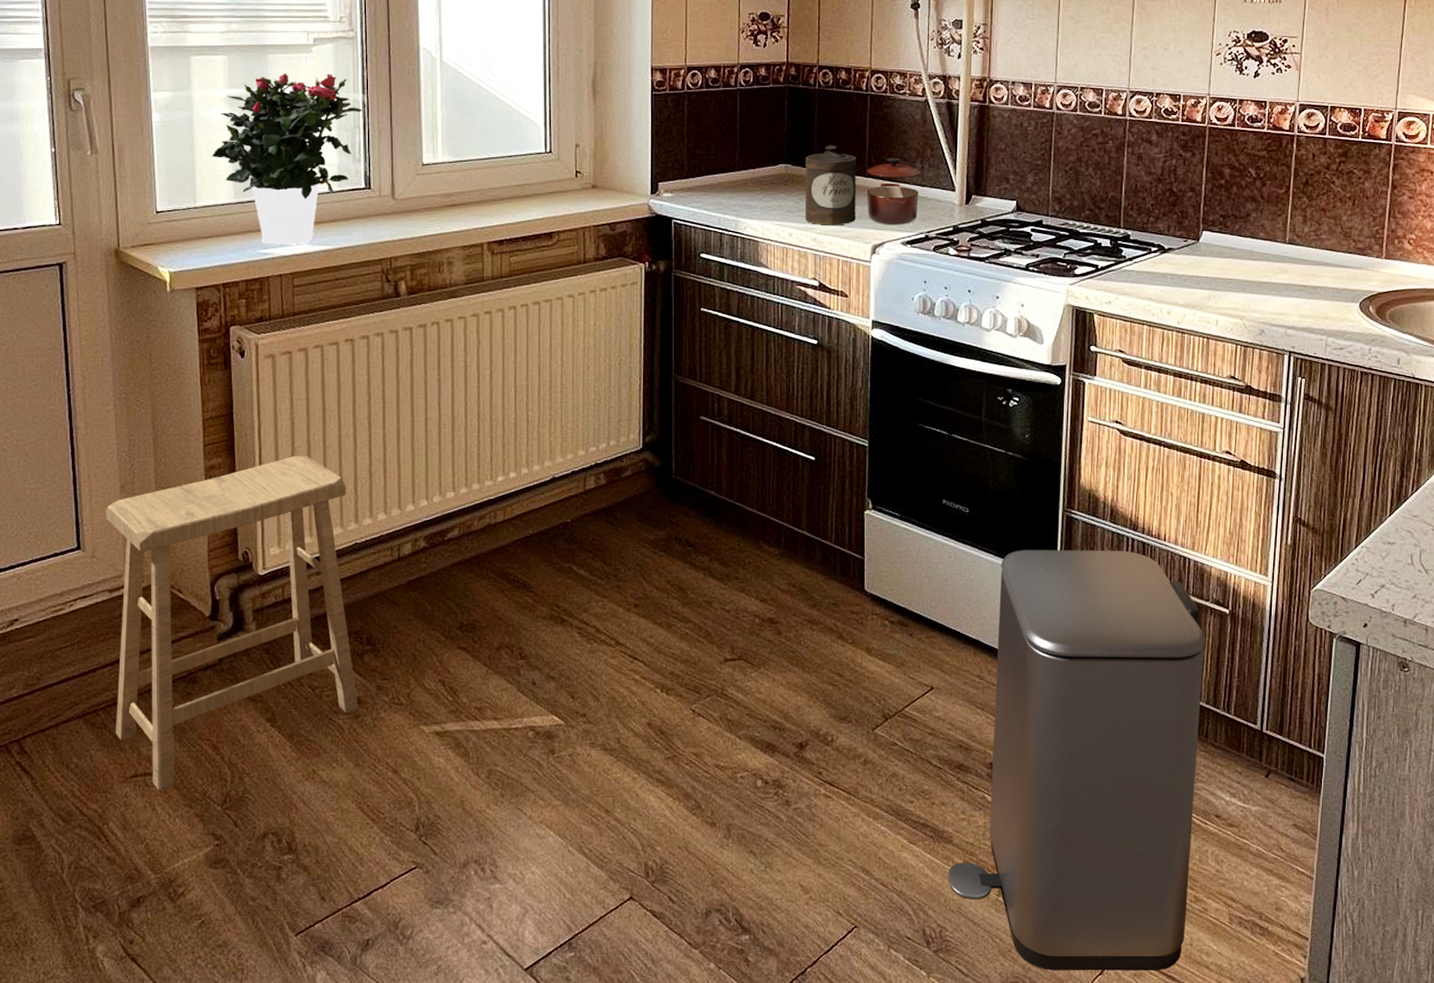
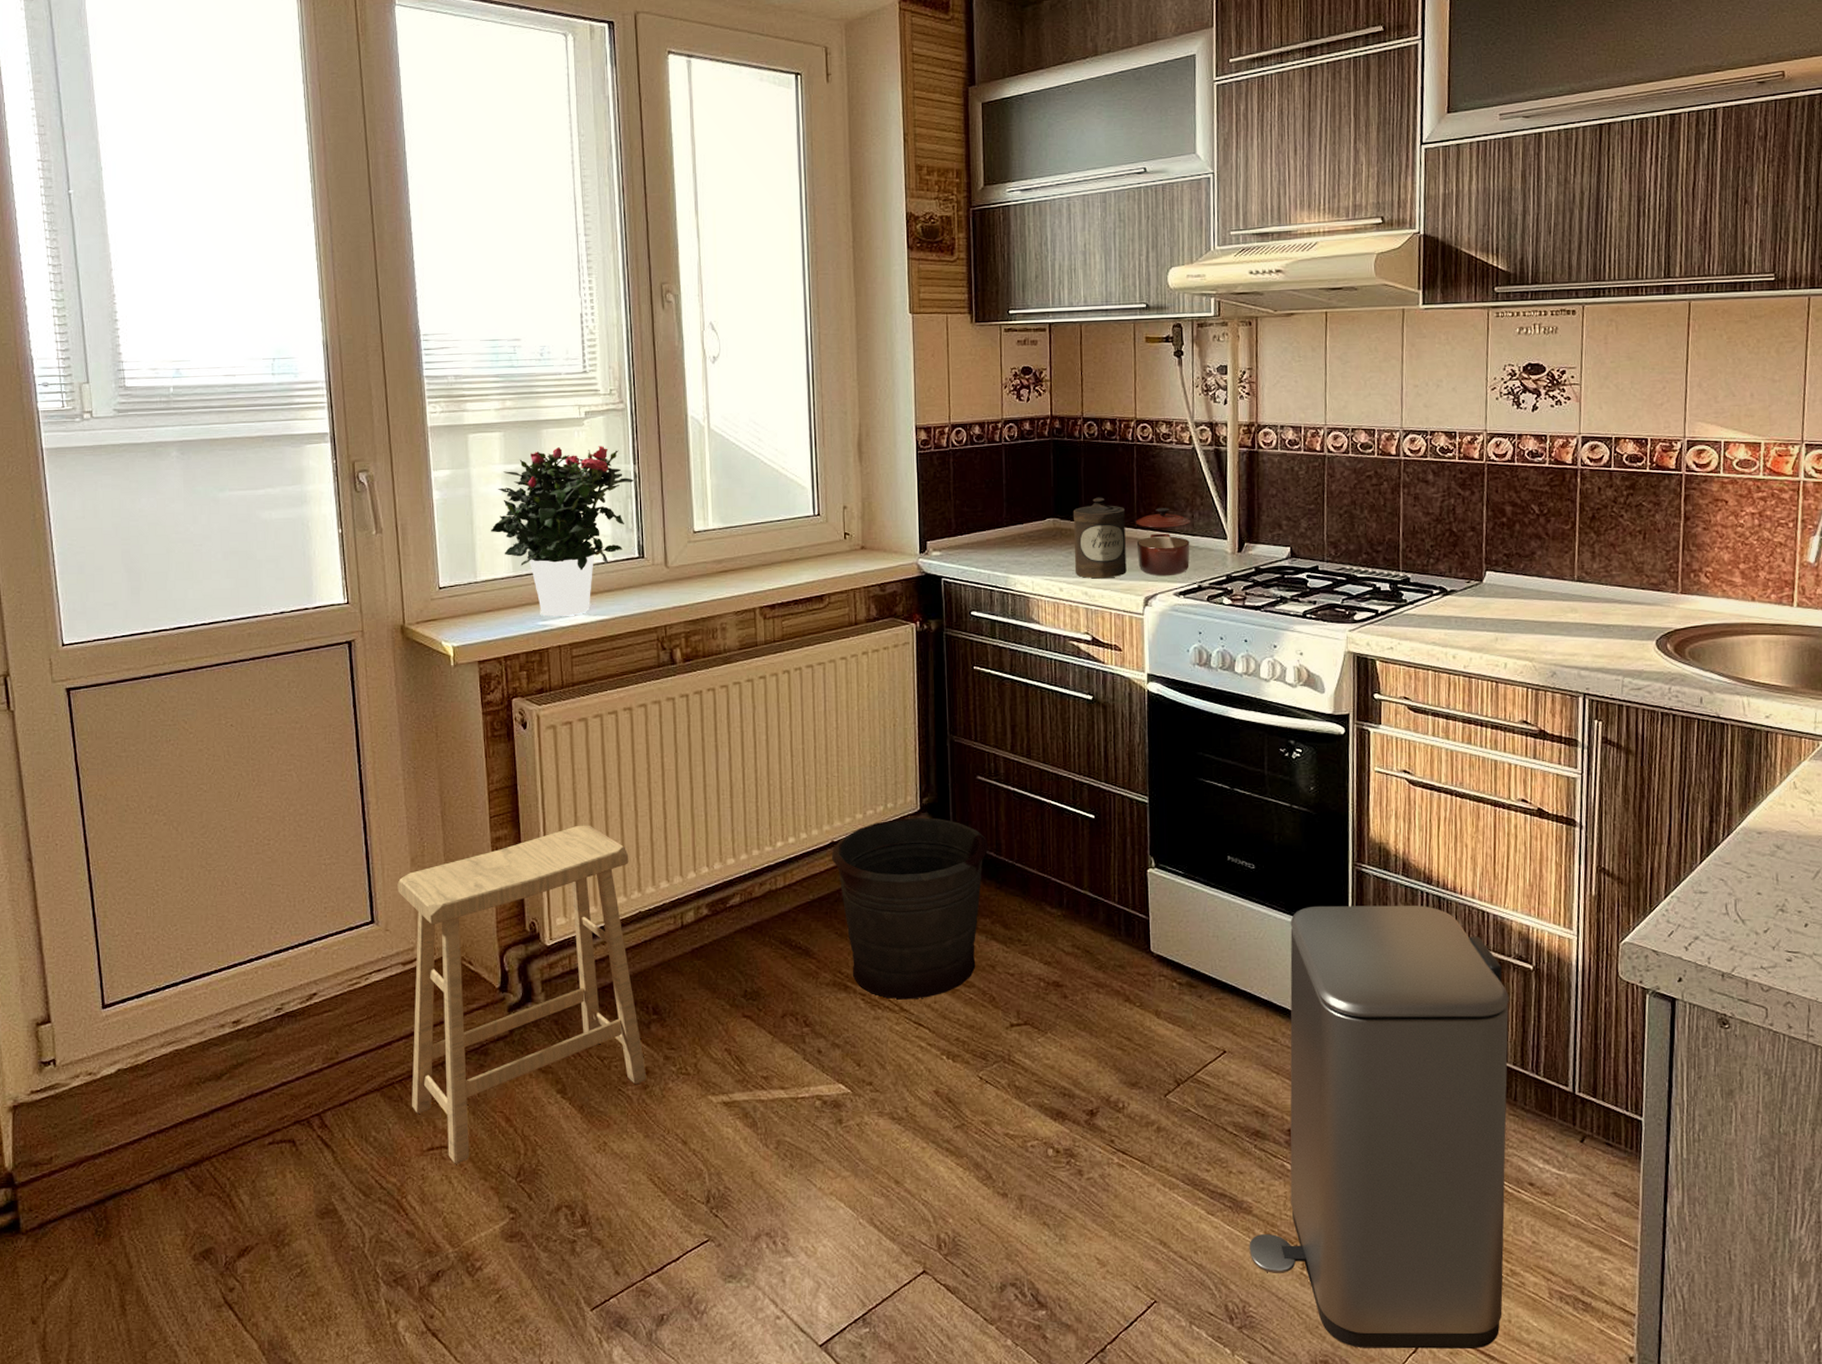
bucket: none [552,456,710,634] -> present [831,817,989,1000]

